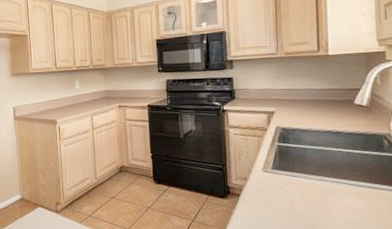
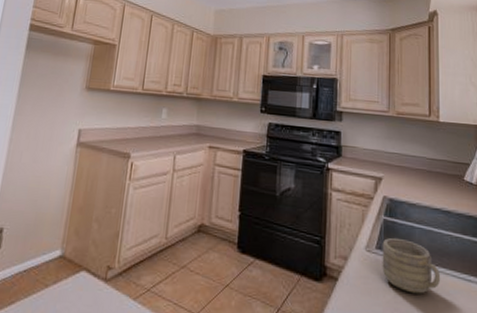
mug: none [277,158,333,200] -> present [382,237,441,294]

